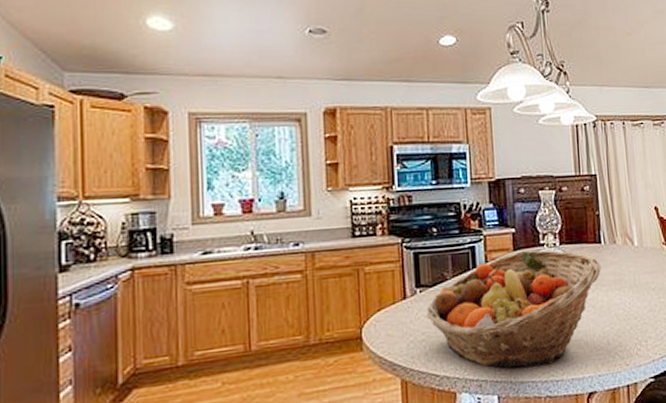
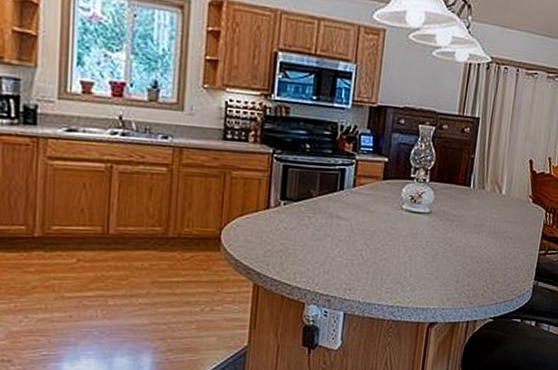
fruit basket: present [427,250,602,368] -> none [287,181,466,292]

